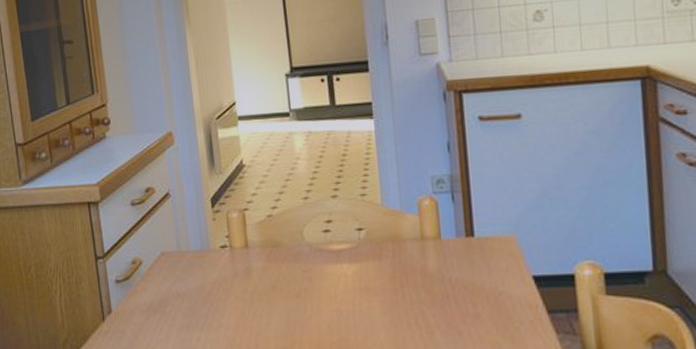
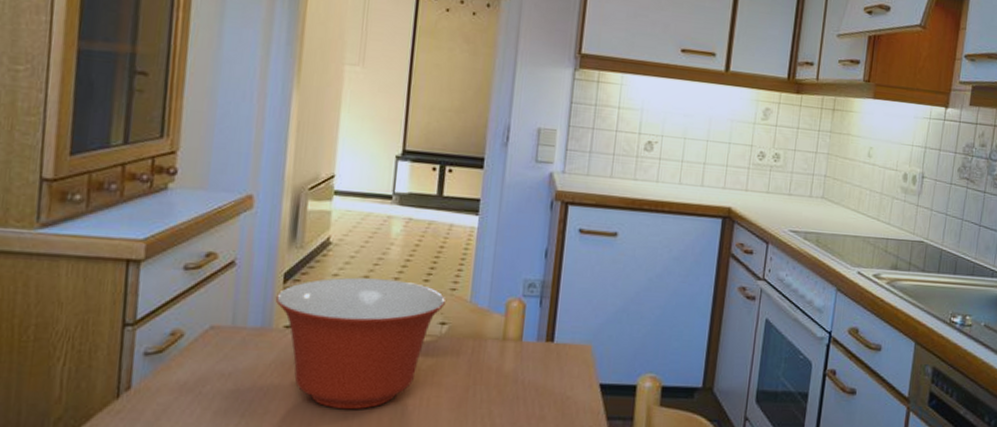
mixing bowl: none [207,192,358,319] -> present [275,277,446,410]

